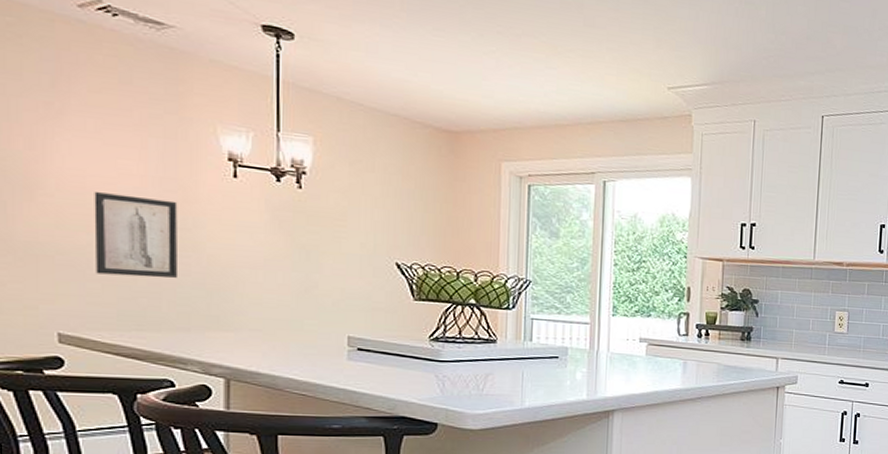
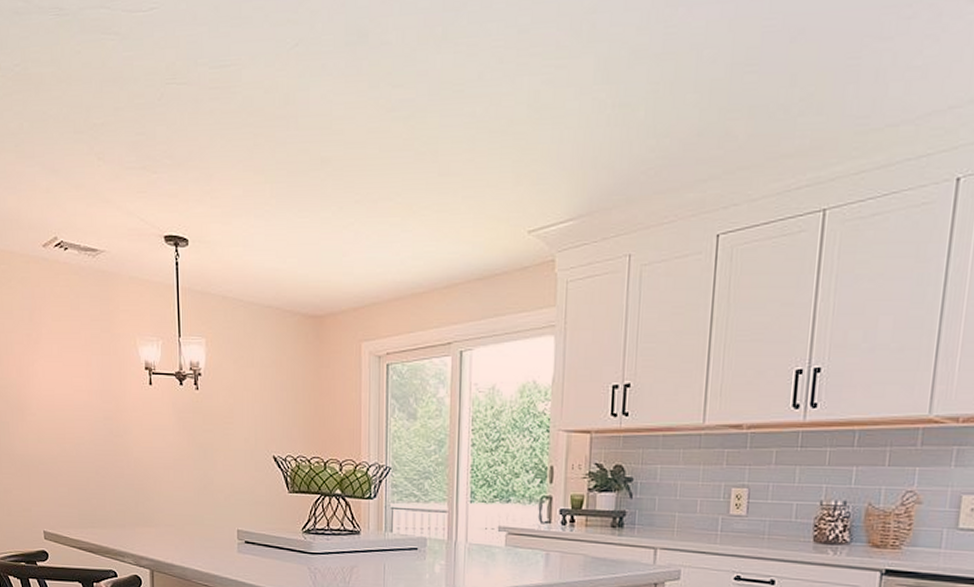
wall art: present [94,192,179,278] -> none [60,409,116,481]

